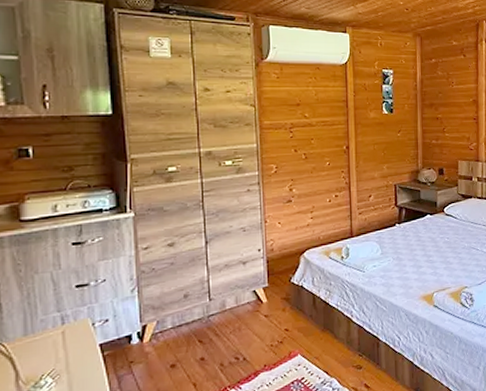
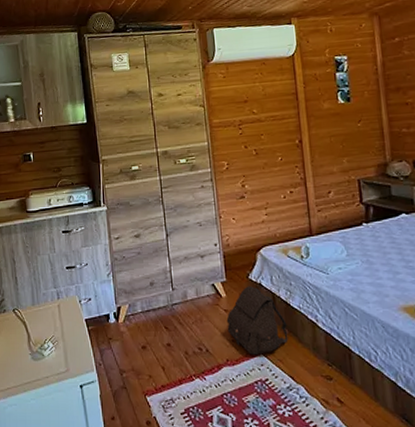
satchel: none [266,289,326,357] -> present [226,286,289,355]

